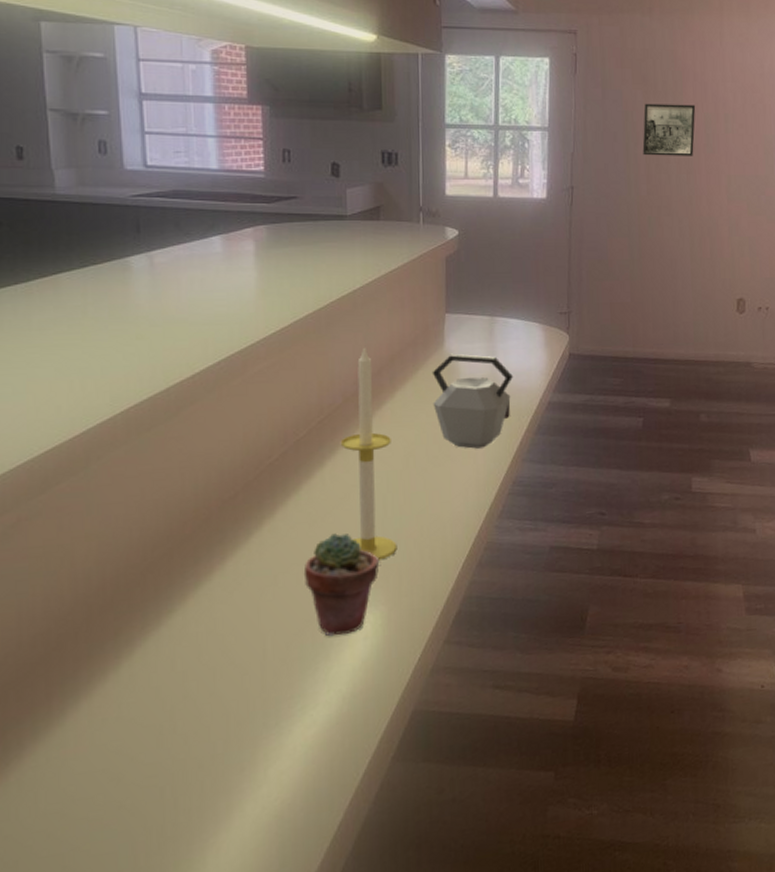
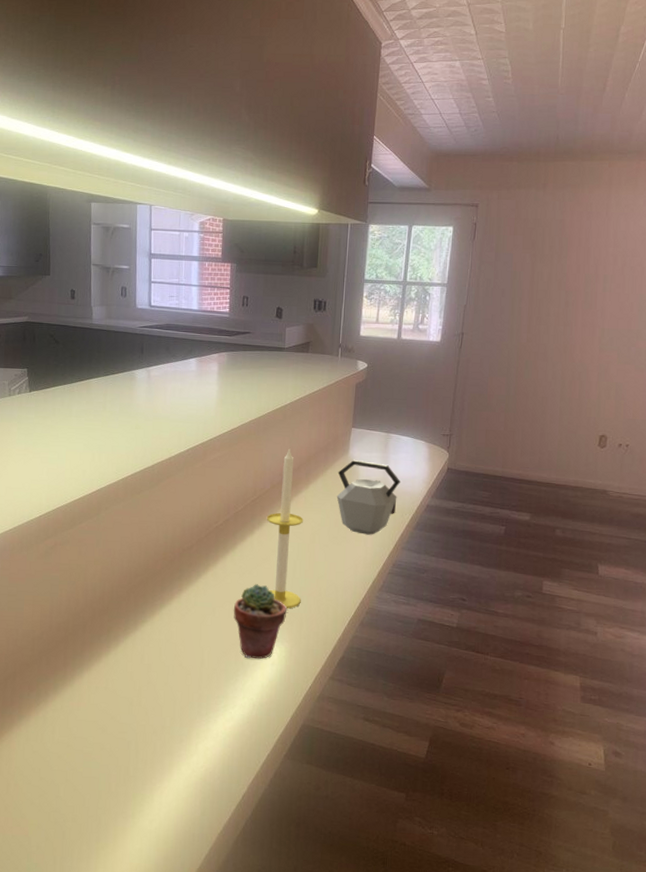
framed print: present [642,103,696,156] -> none [526,265,578,311]

